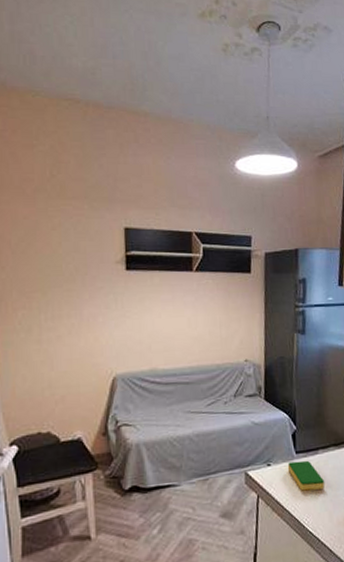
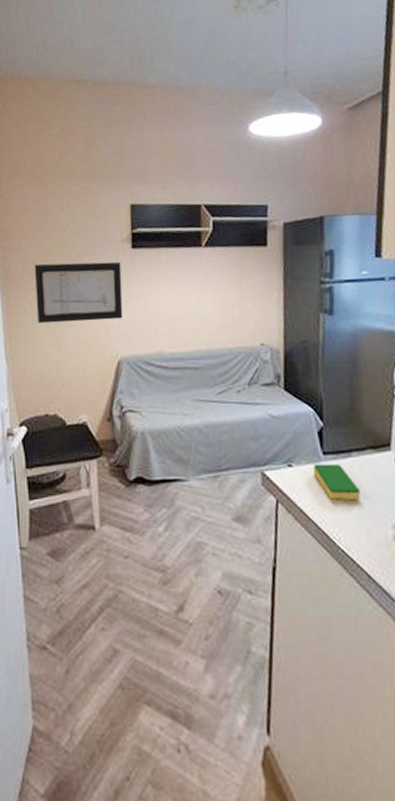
wall art: none [24,282,118,343] -> present [34,261,123,324]

